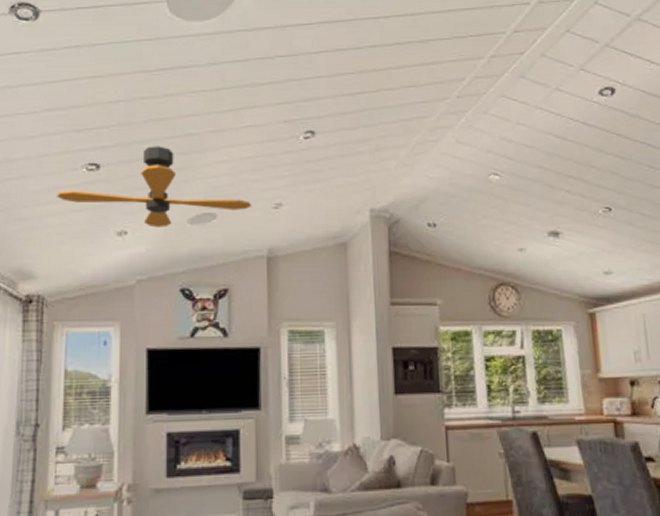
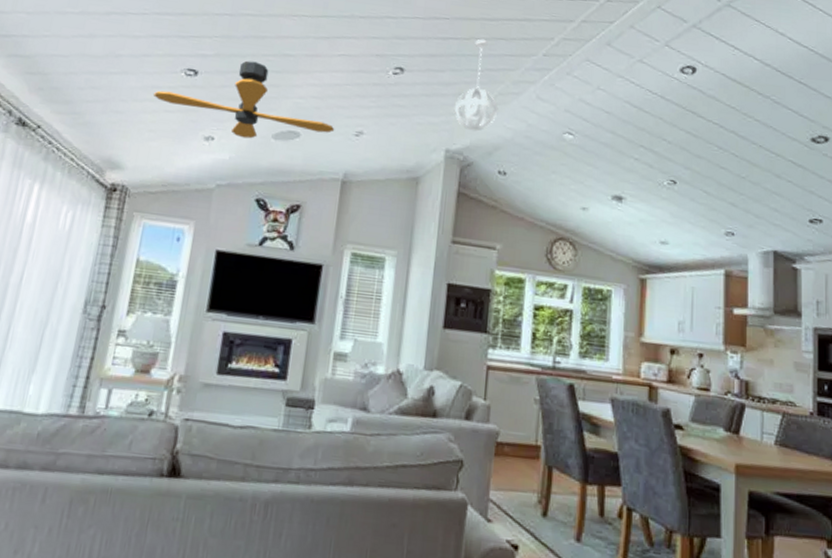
pendant light: none [372,89,419,186] -> present [454,38,498,132]

